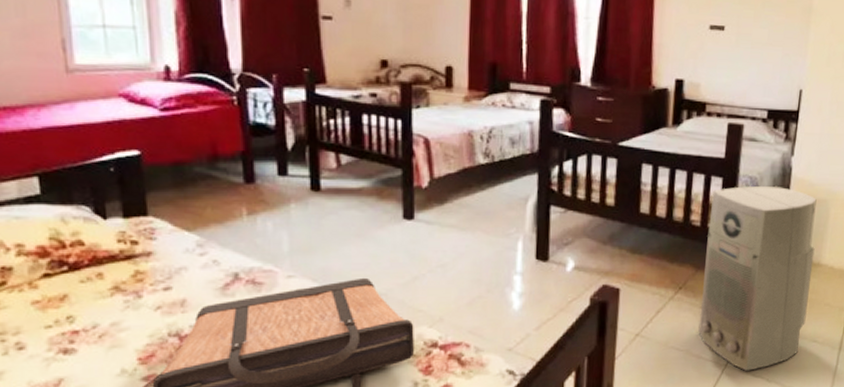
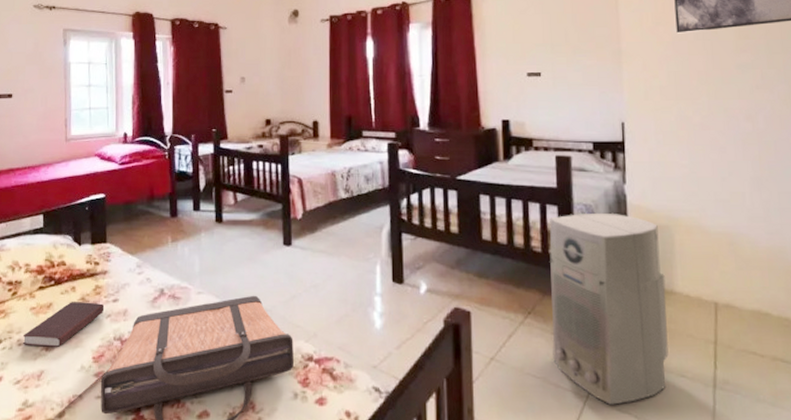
book: none [23,291,152,350] -> present [22,302,105,347]

